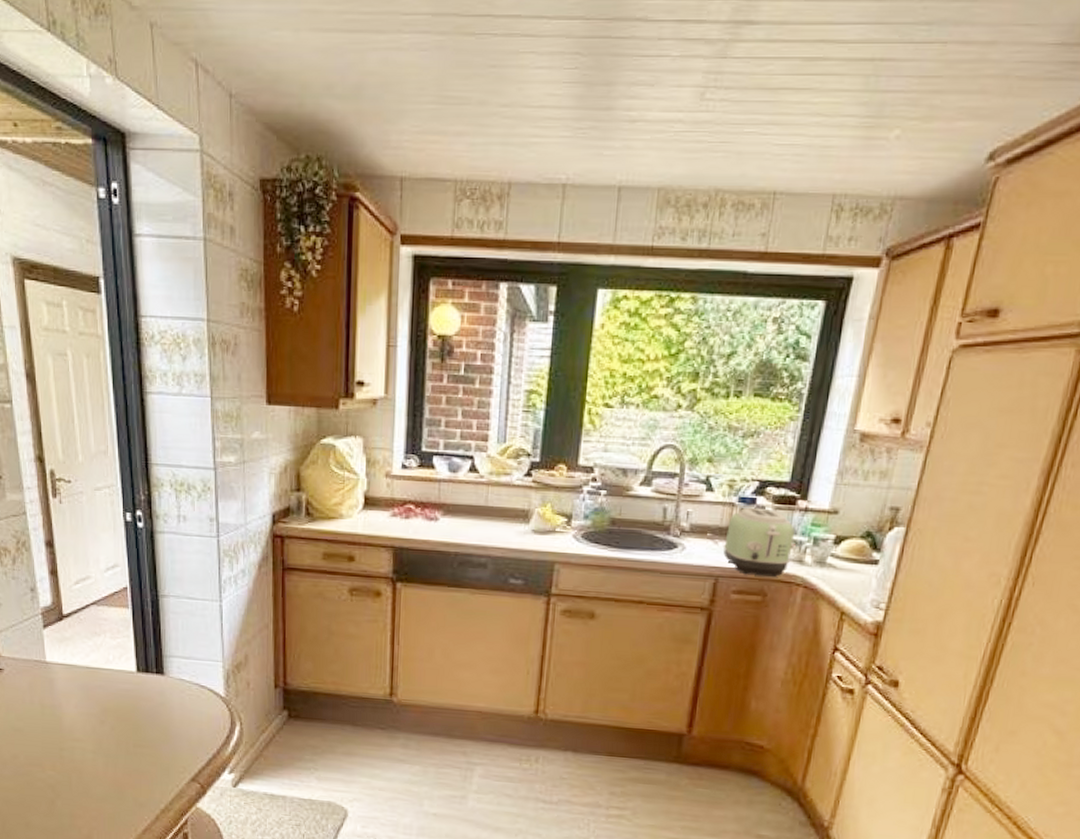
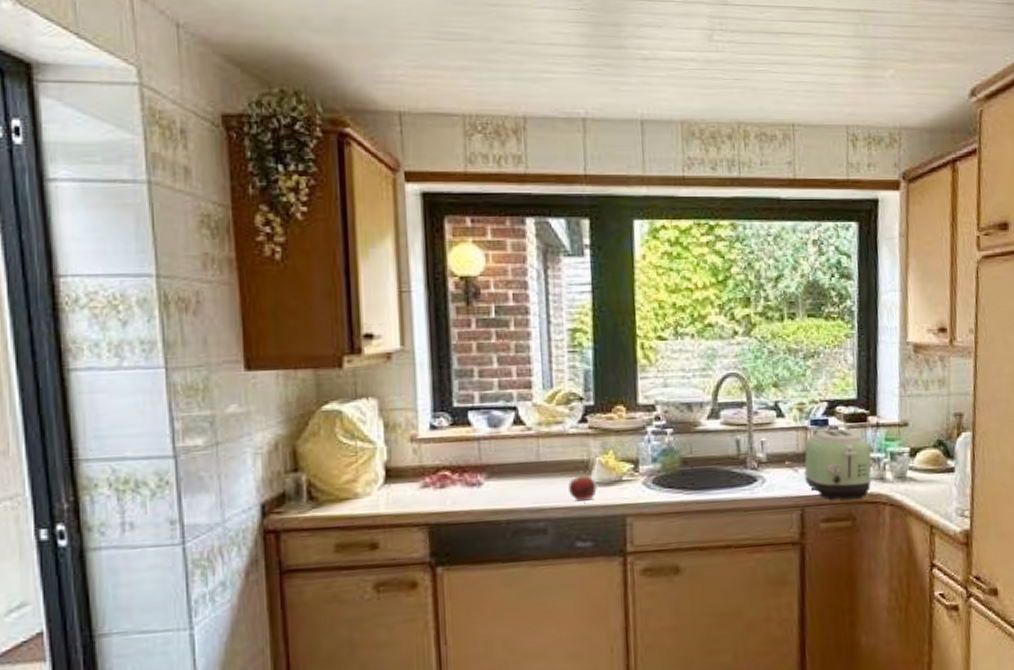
fruit: none [509,522,533,545] -> present [568,475,597,501]

